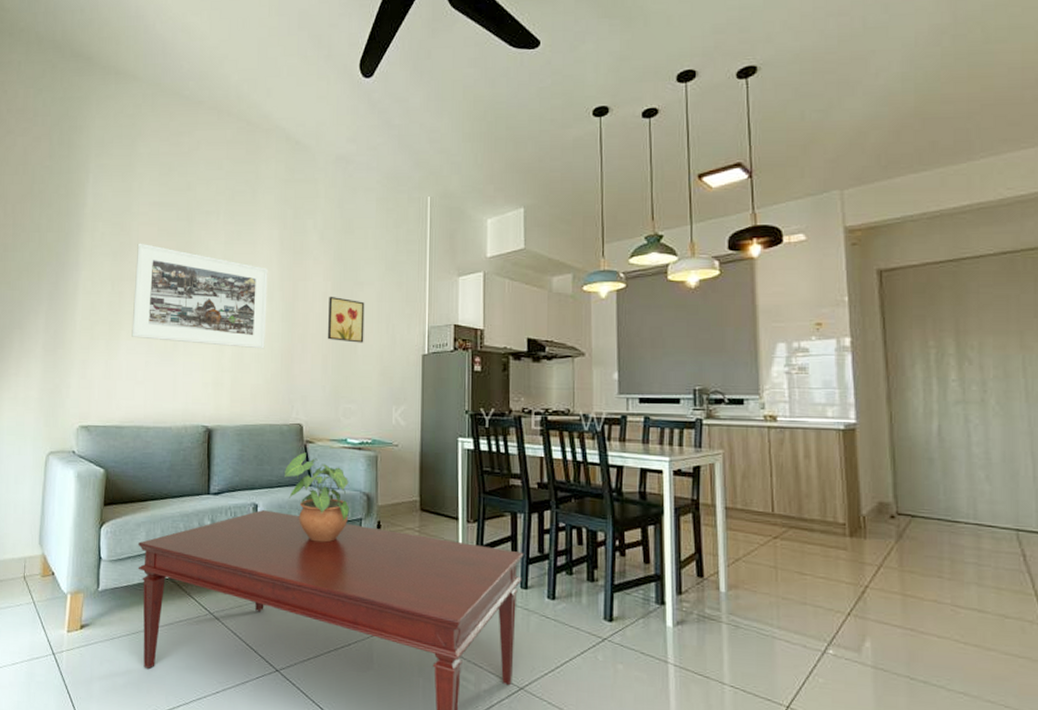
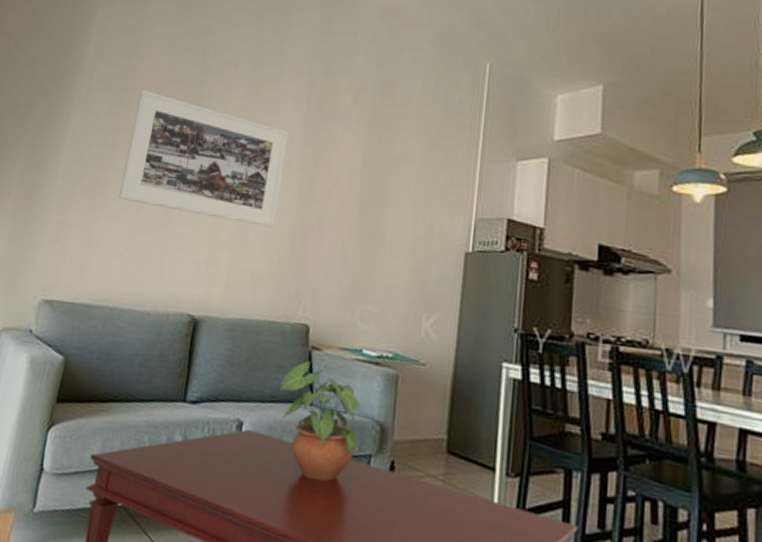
wall art: present [328,296,365,343] -> none [351,170,400,231]

